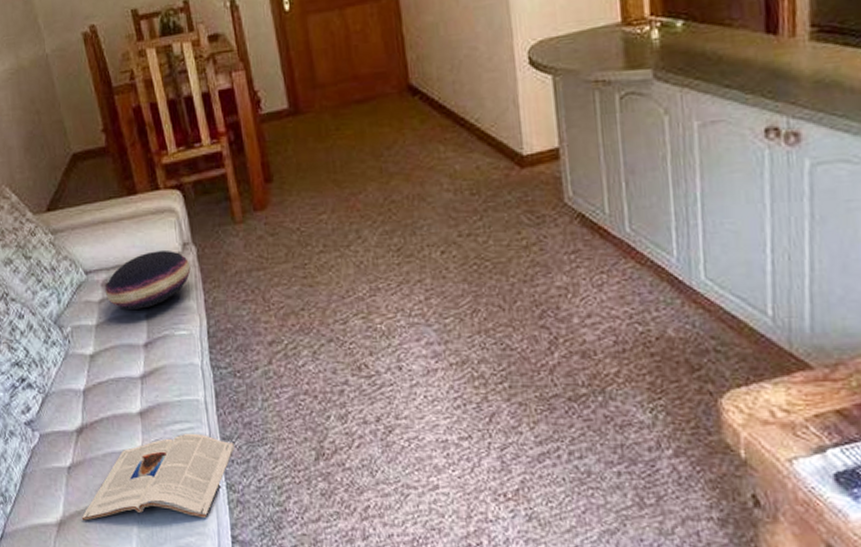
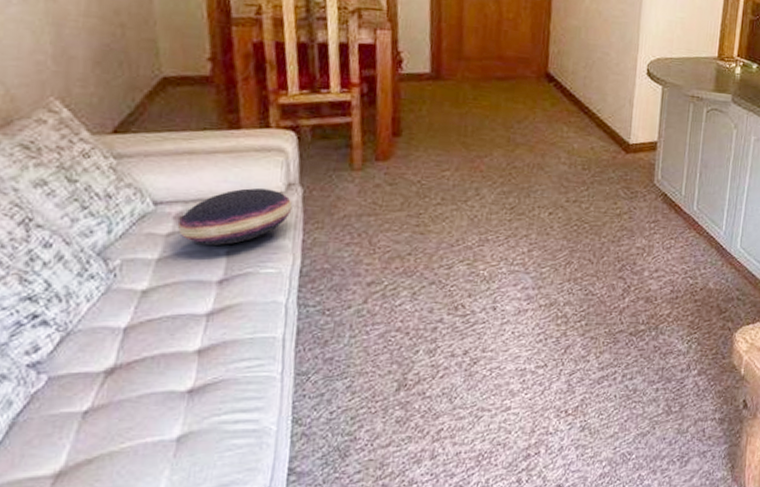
magazine: present [81,433,234,521] -> none [92,370,309,469]

